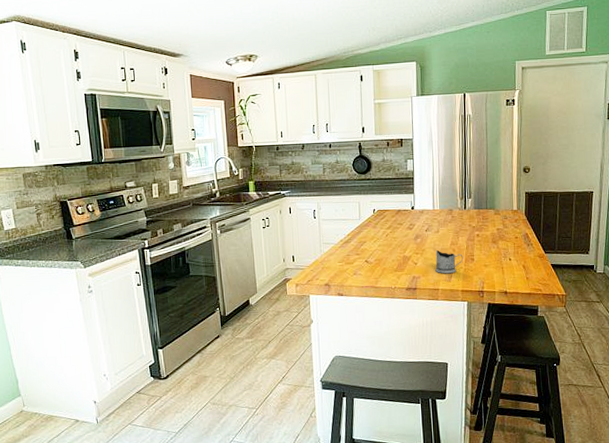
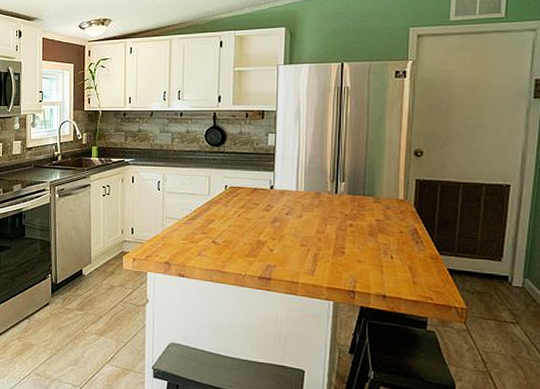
tea glass holder: present [435,250,463,274] -> none [295,237,331,267]

